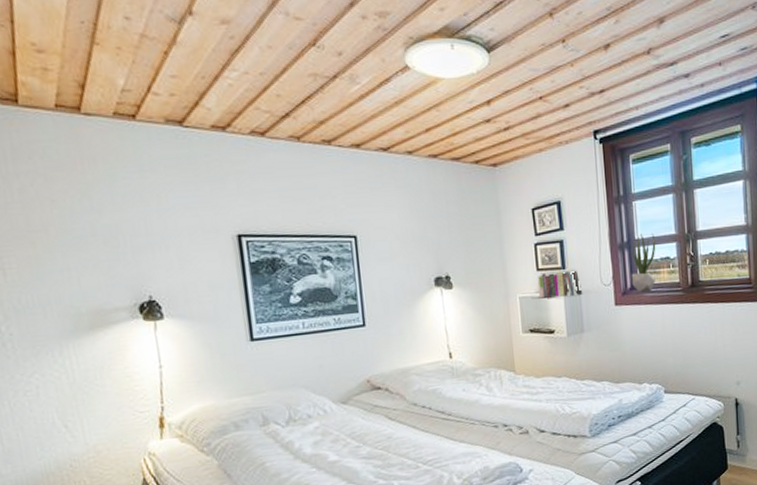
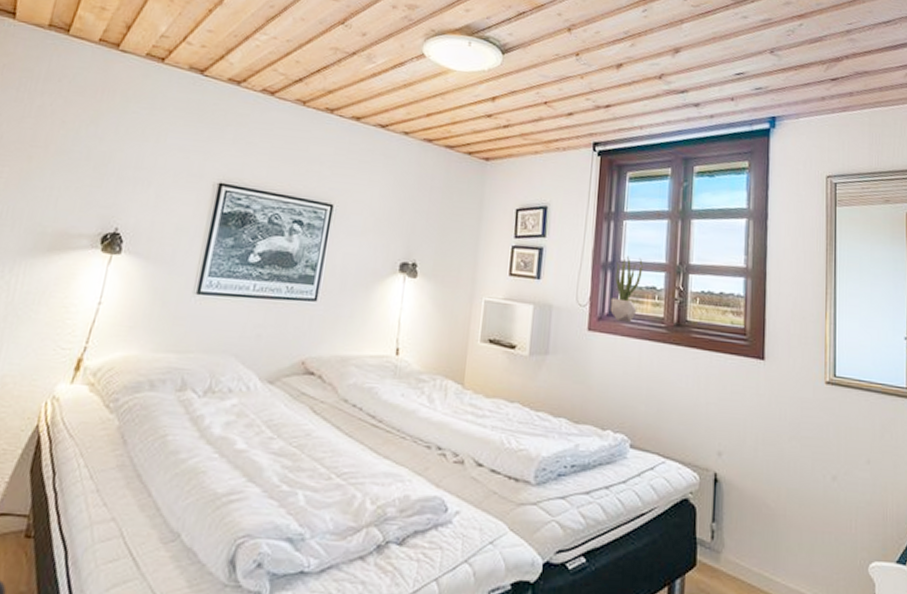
books: present [537,271,583,299] -> none [506,278,555,312]

